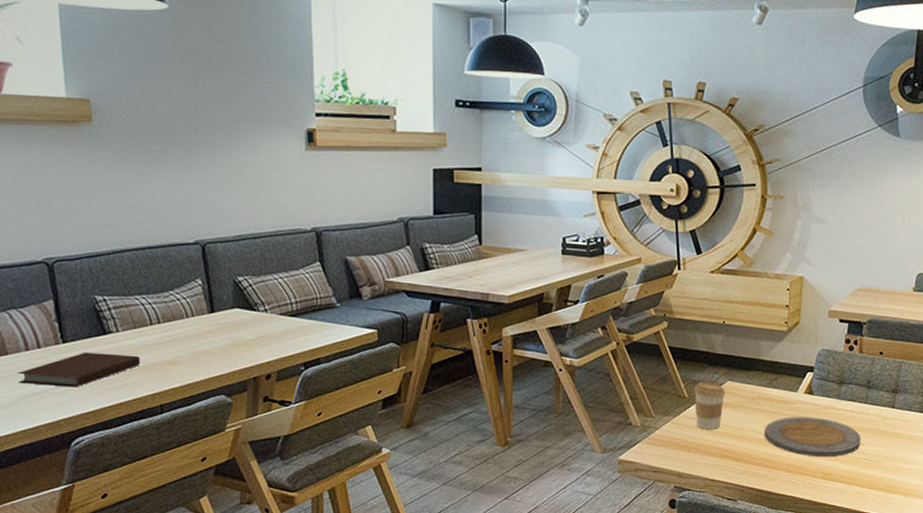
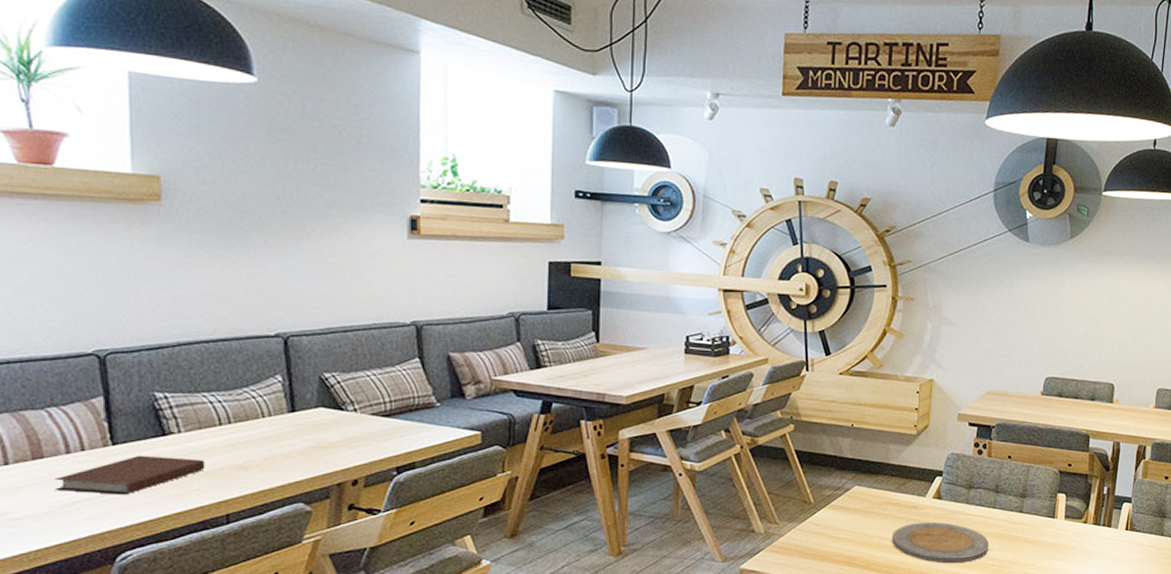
coffee cup: present [694,381,725,430] -> none [820,486,853,536]

